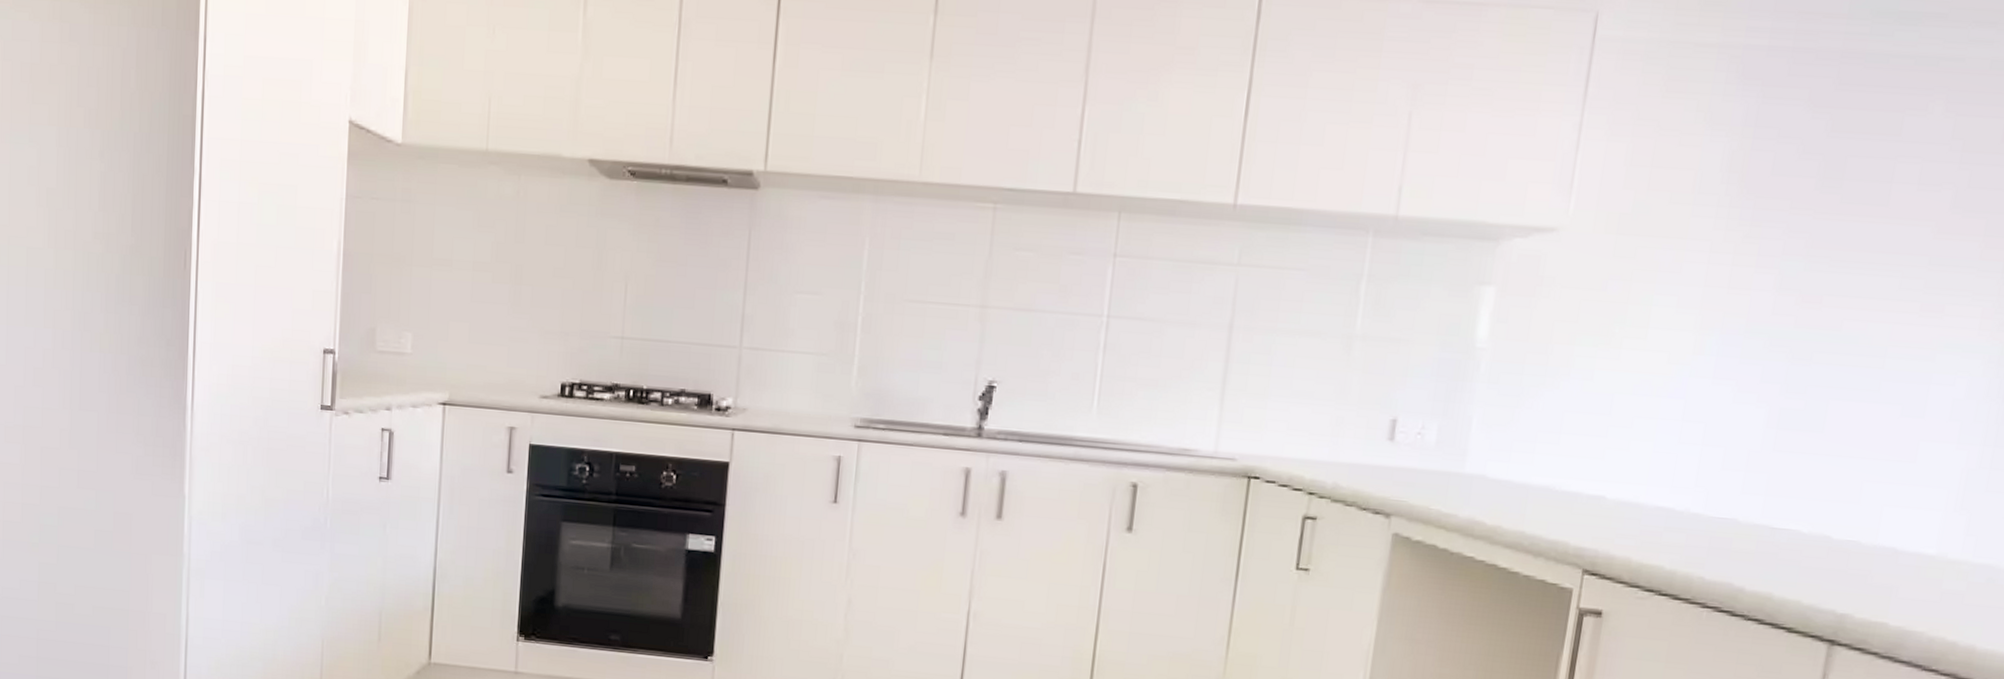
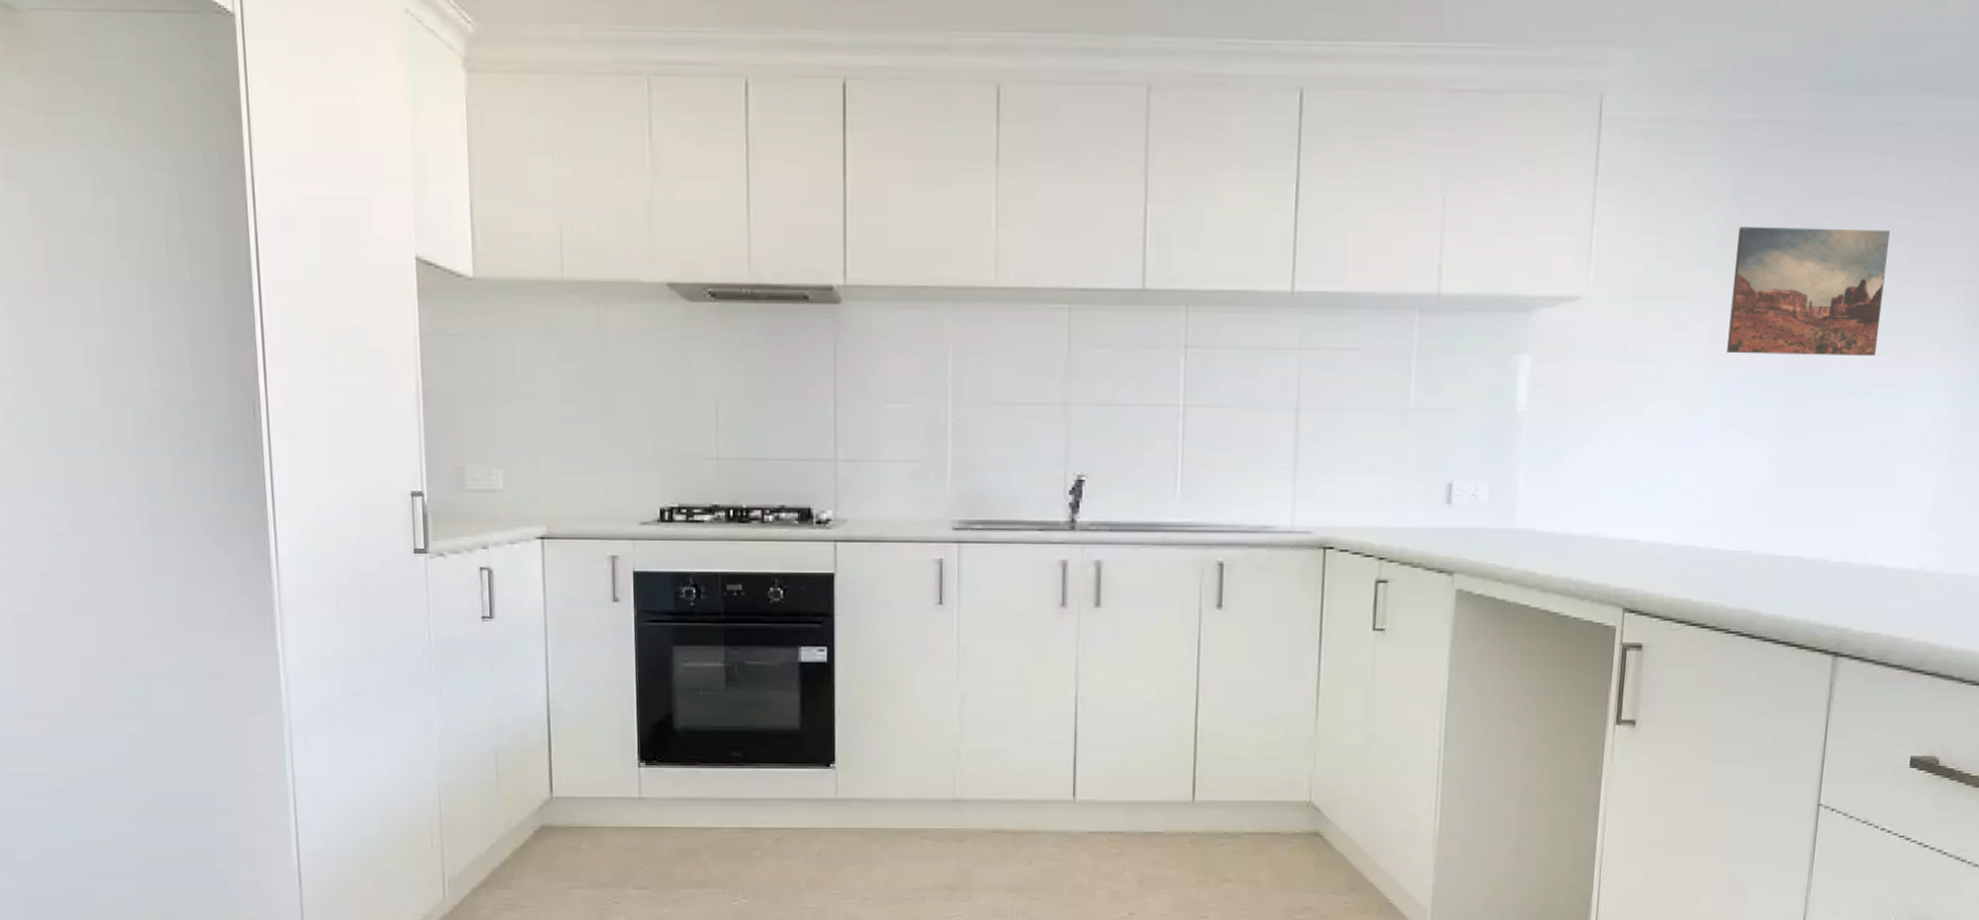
wall art: none [1724,163,1930,314] -> present [1727,227,1891,357]

